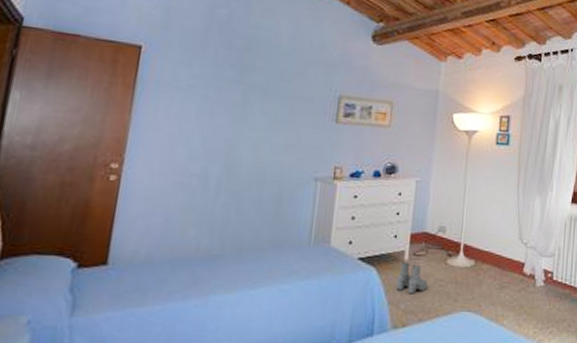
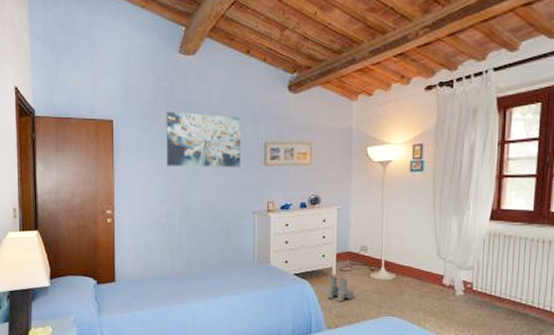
wall art: none [209,45,313,122] -> present [166,112,241,167]

